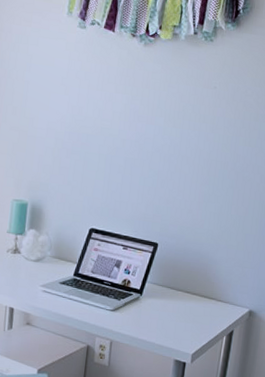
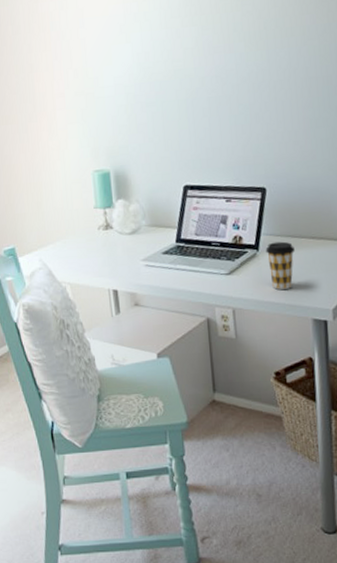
coffee cup: none [147,290,172,332] -> present [265,241,295,290]

